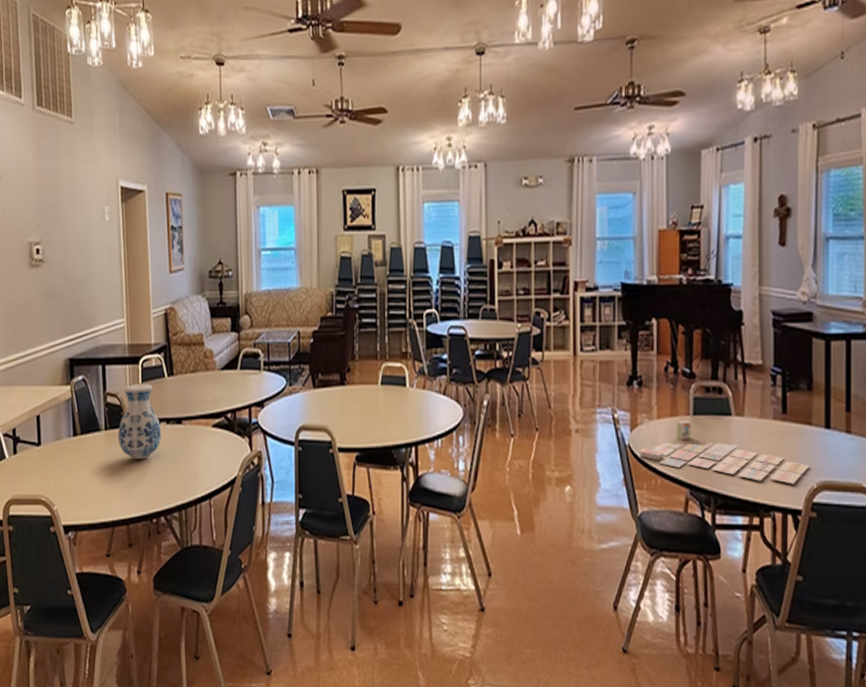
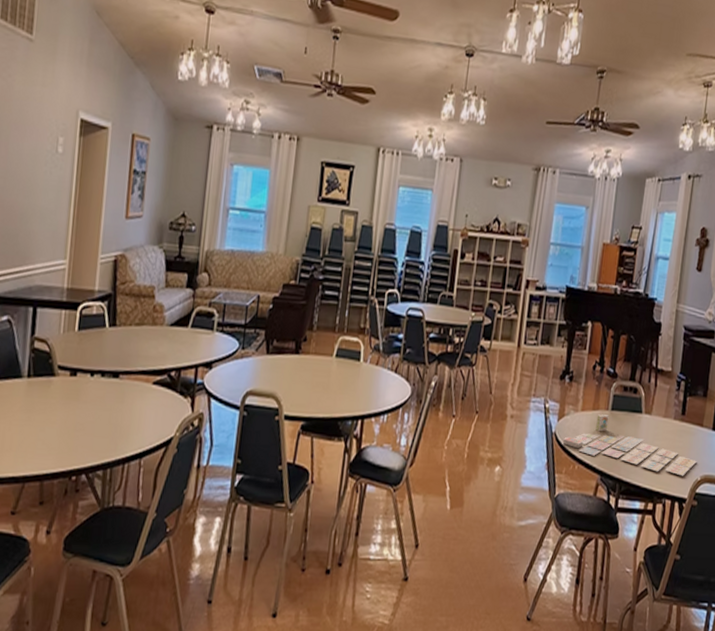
vase: present [117,383,162,460] -> none [41,331,95,412]

